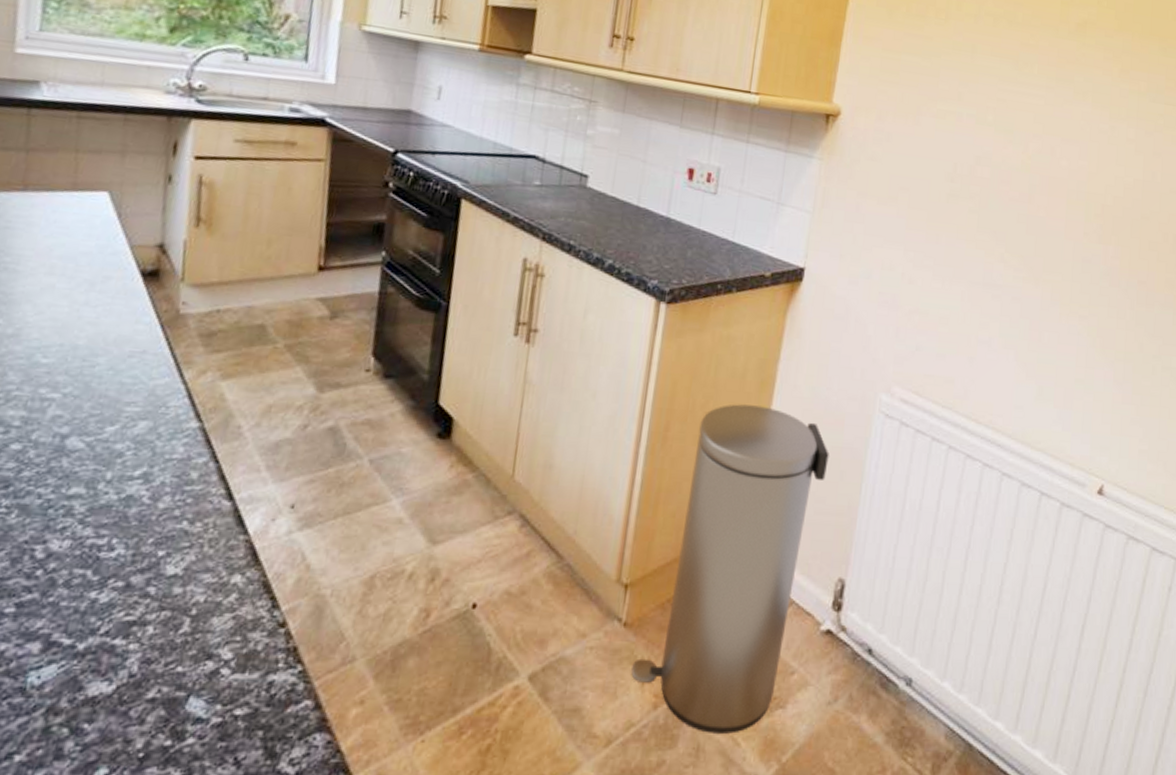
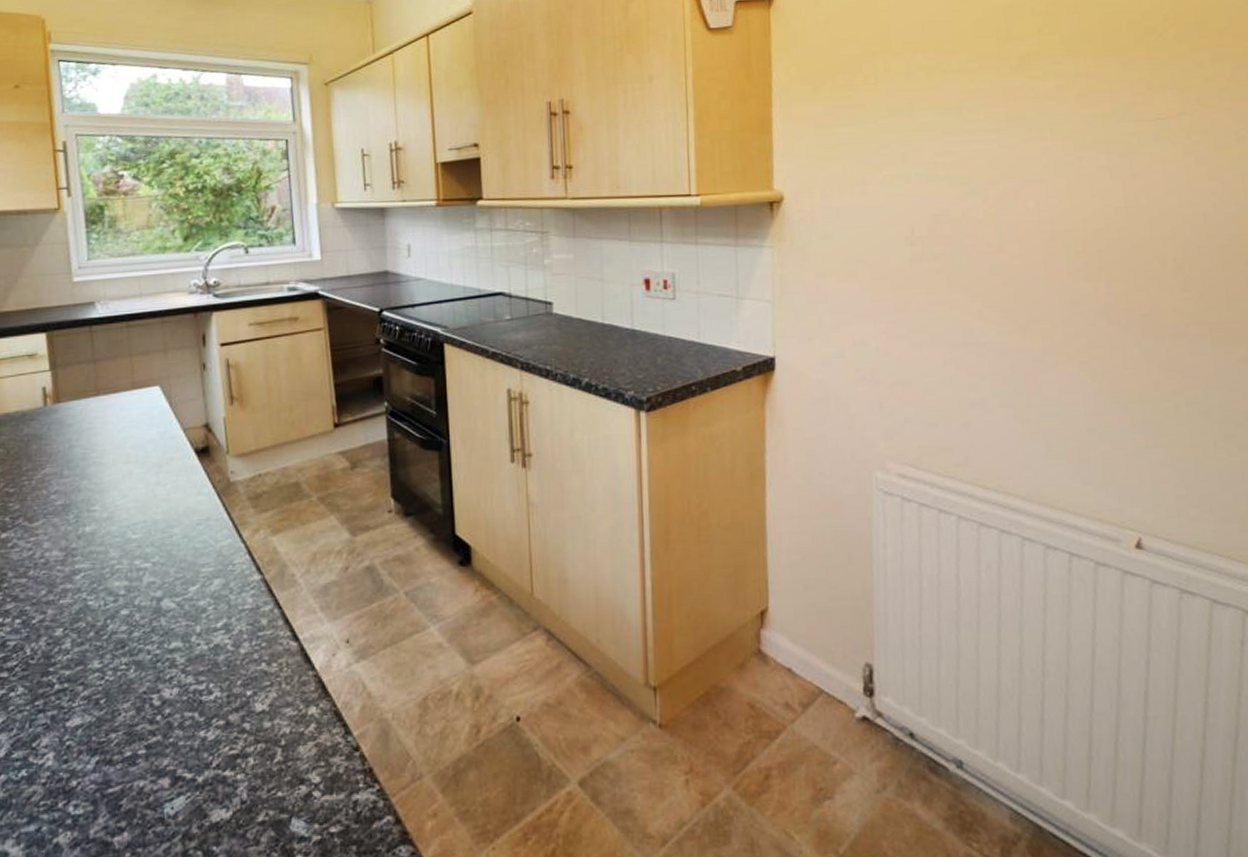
pedal bin: present [631,404,829,734] -> none [674,499,834,828]

